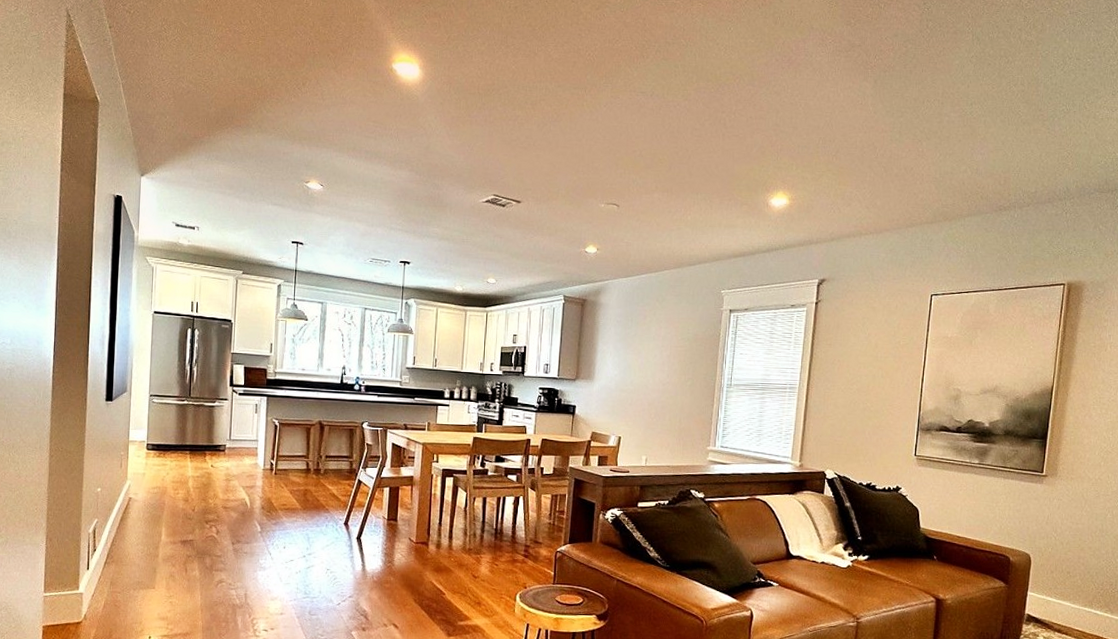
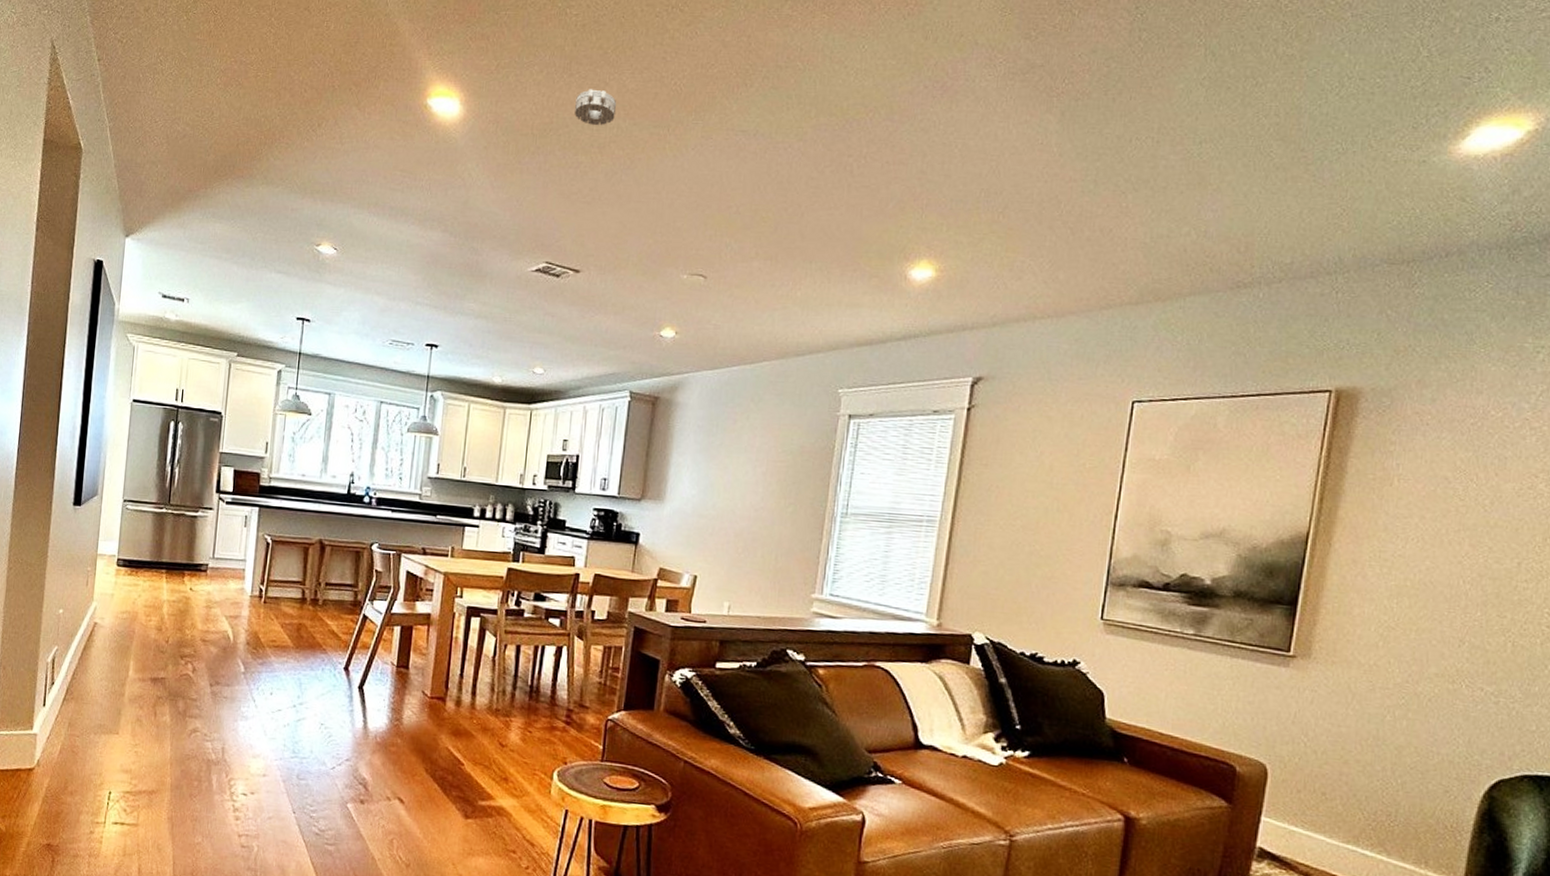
smoke detector: none [512,58,545,87] -> present [575,89,617,126]

